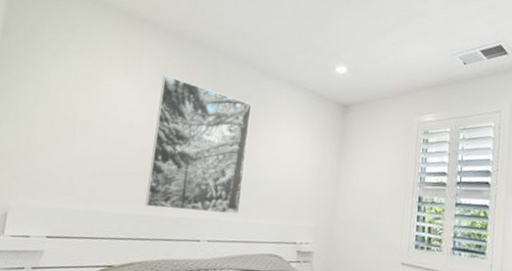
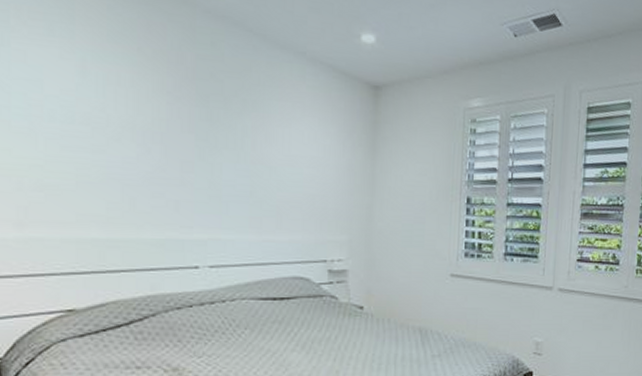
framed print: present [145,75,252,215] -> none [112,37,252,231]

